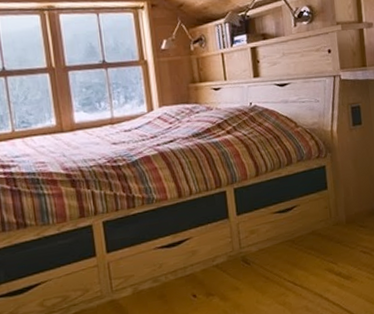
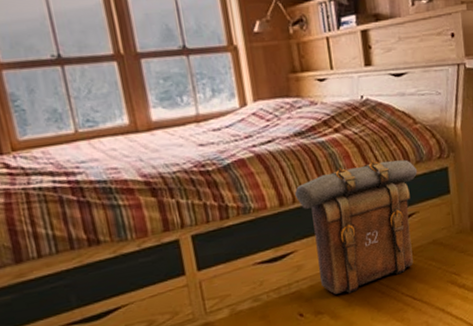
backpack: none [192,158,299,278] -> present [295,159,418,295]

